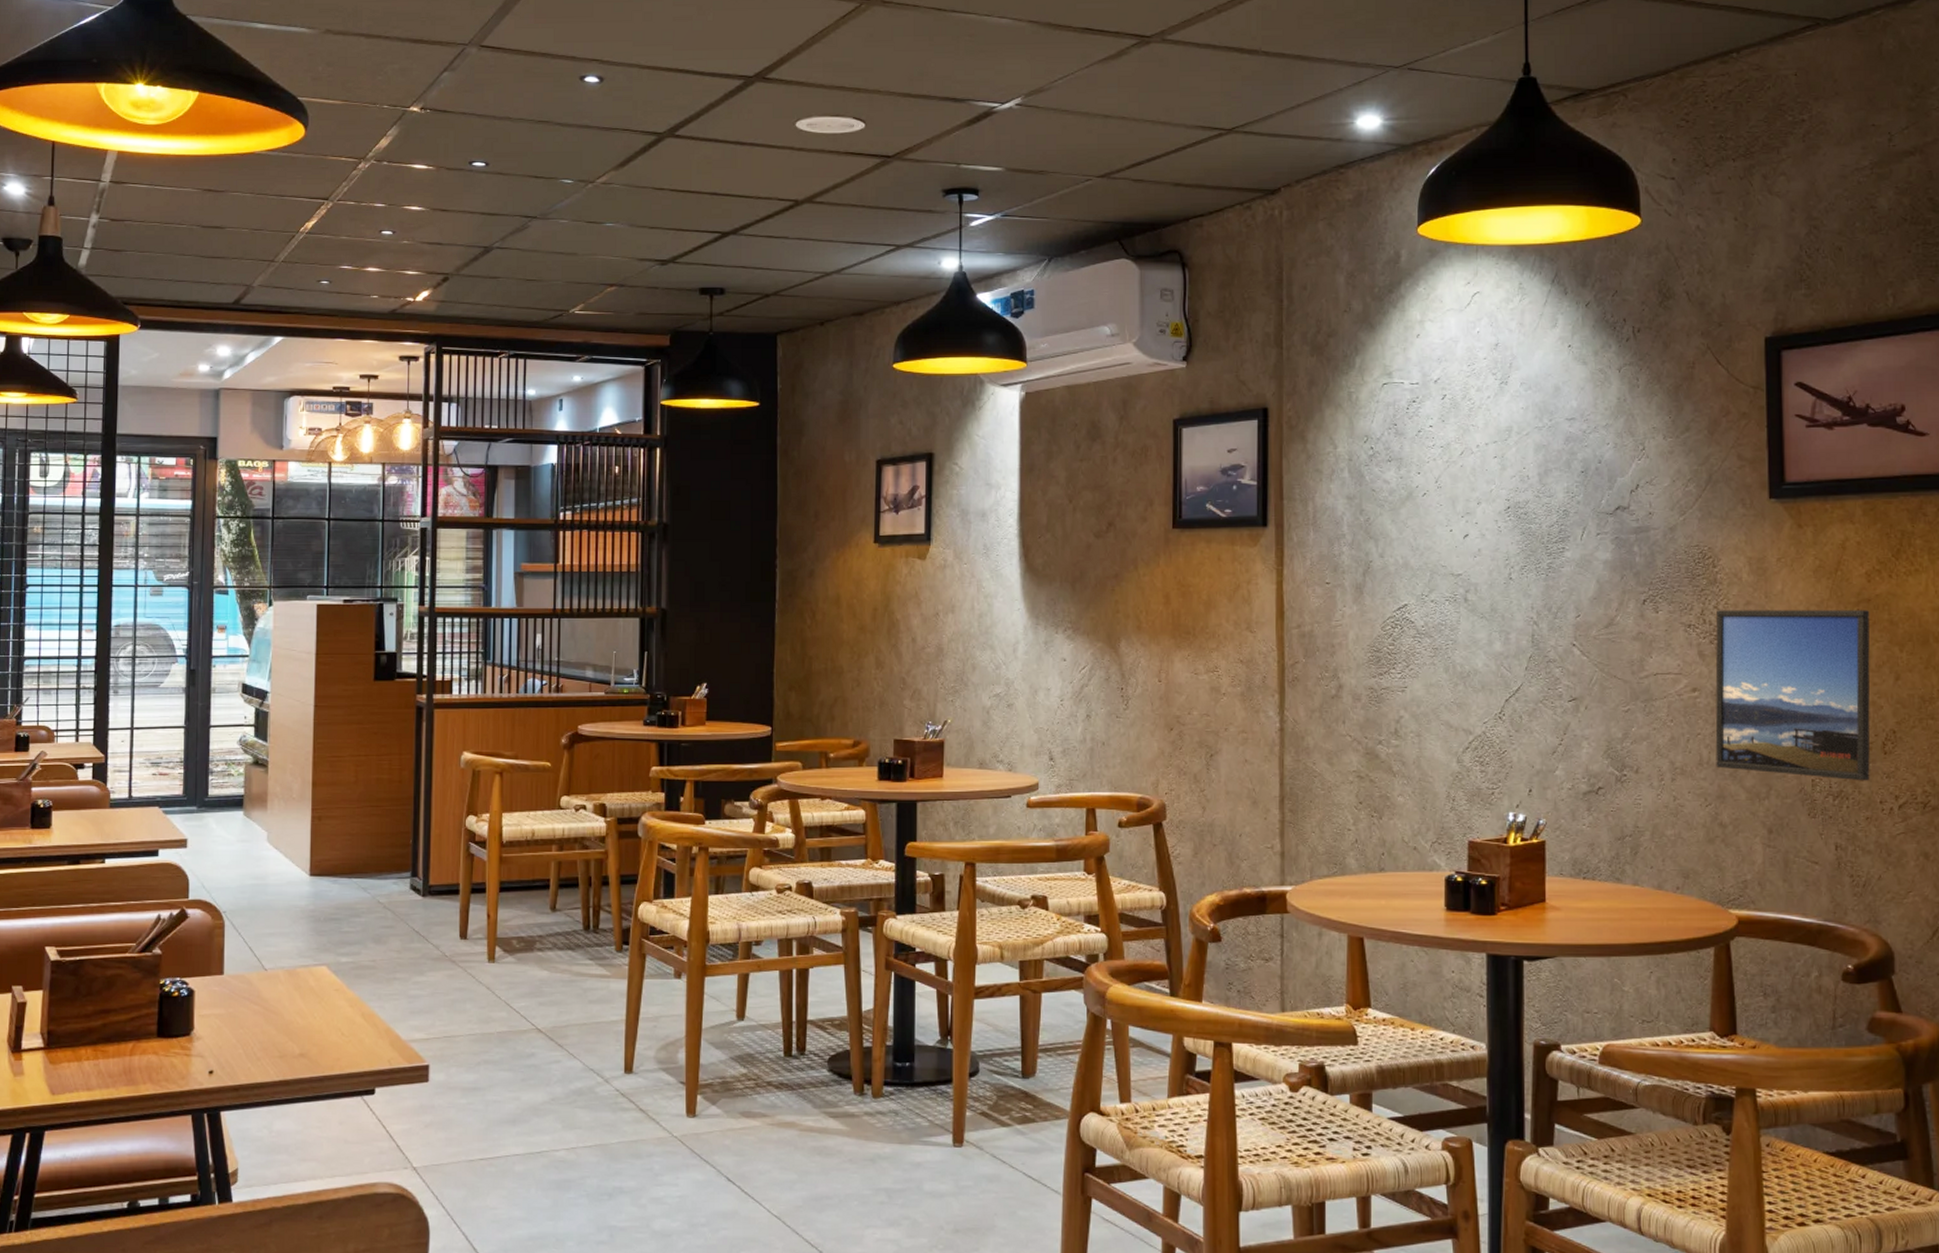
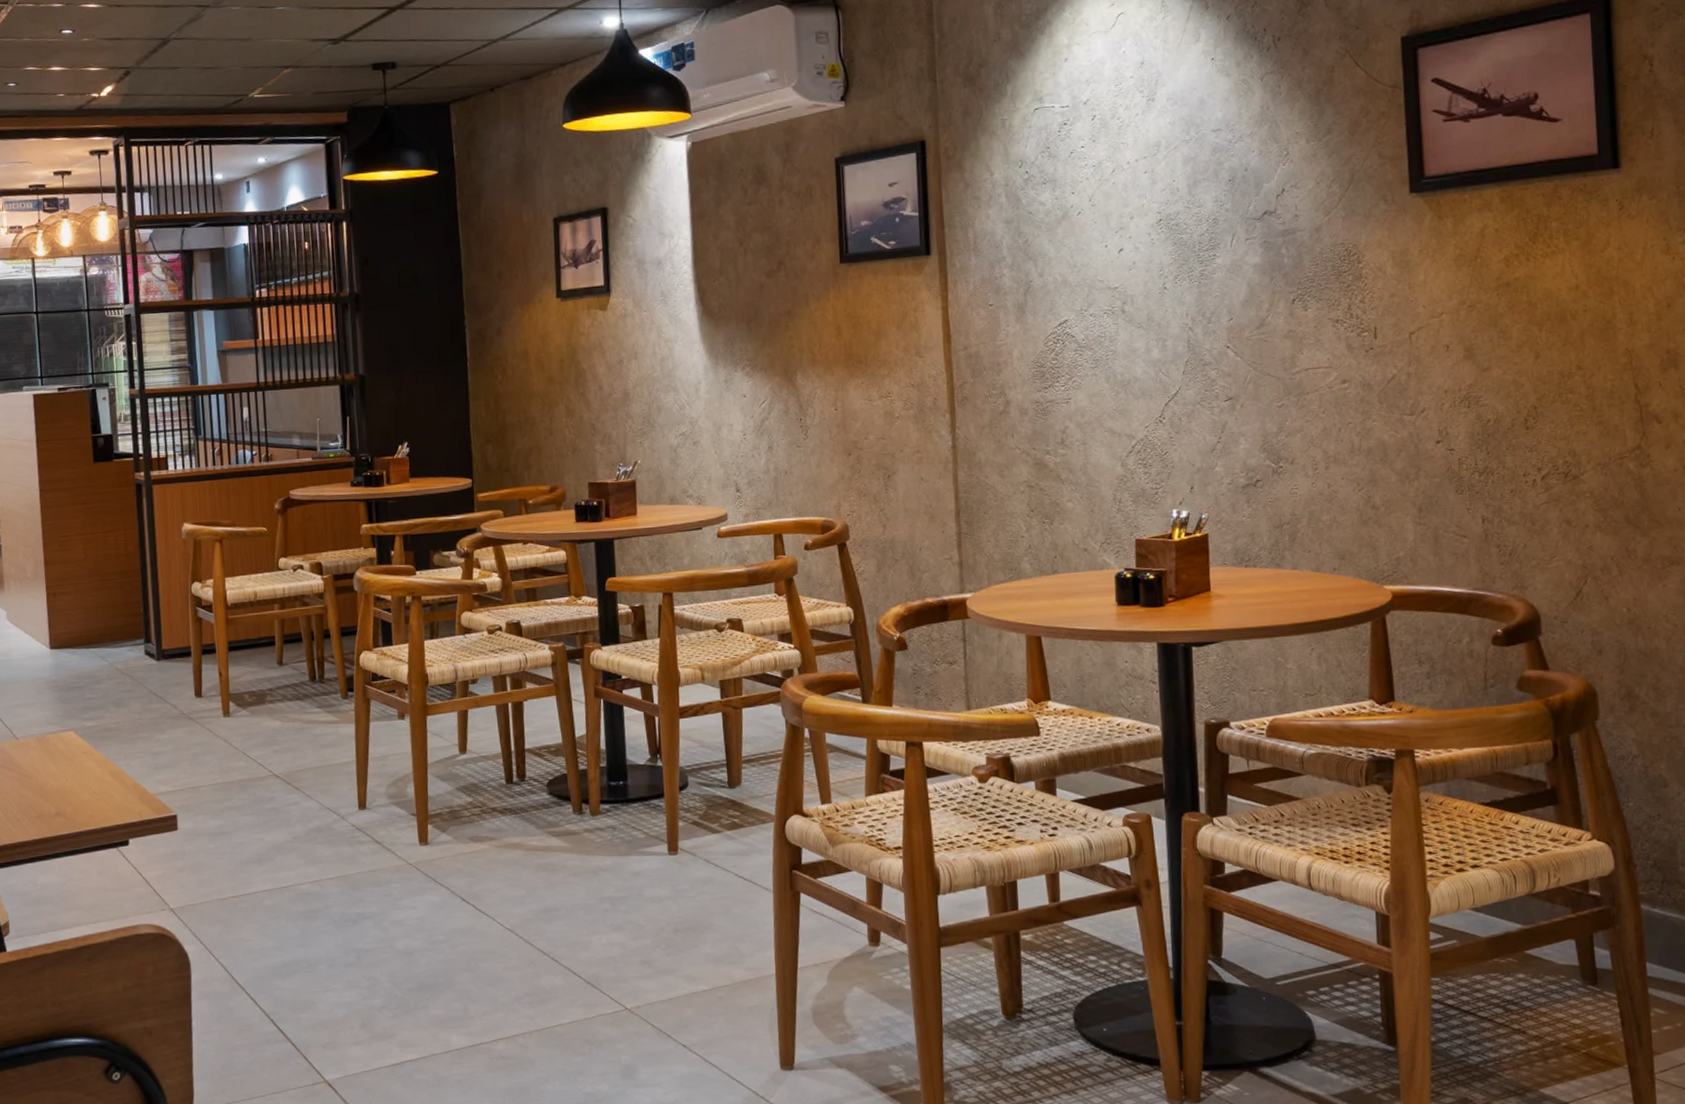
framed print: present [1715,610,1871,781] -> none [1362,294,1514,457]

